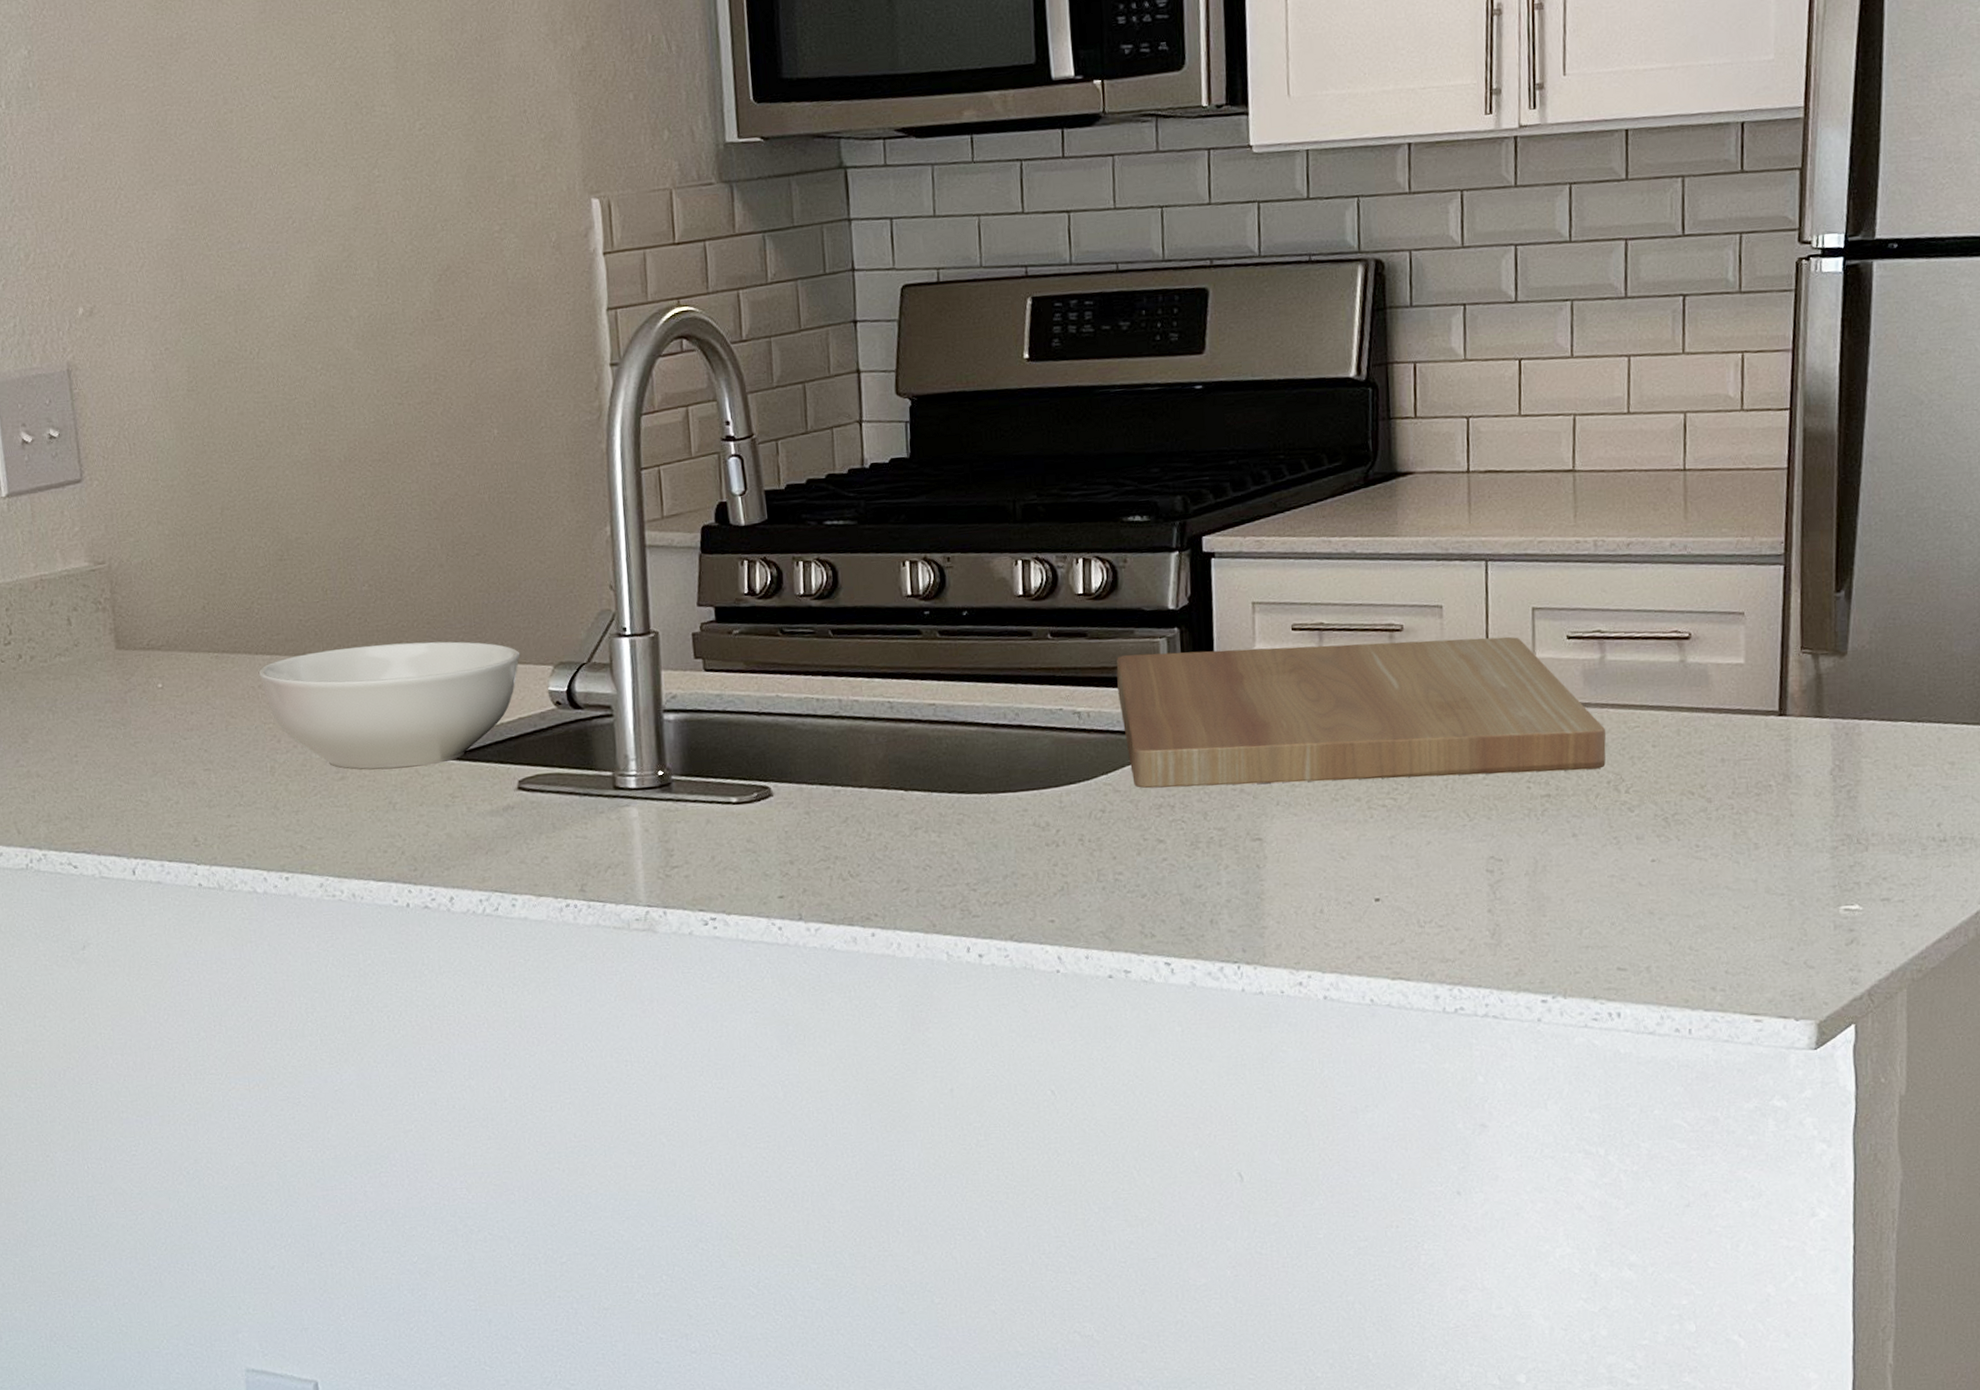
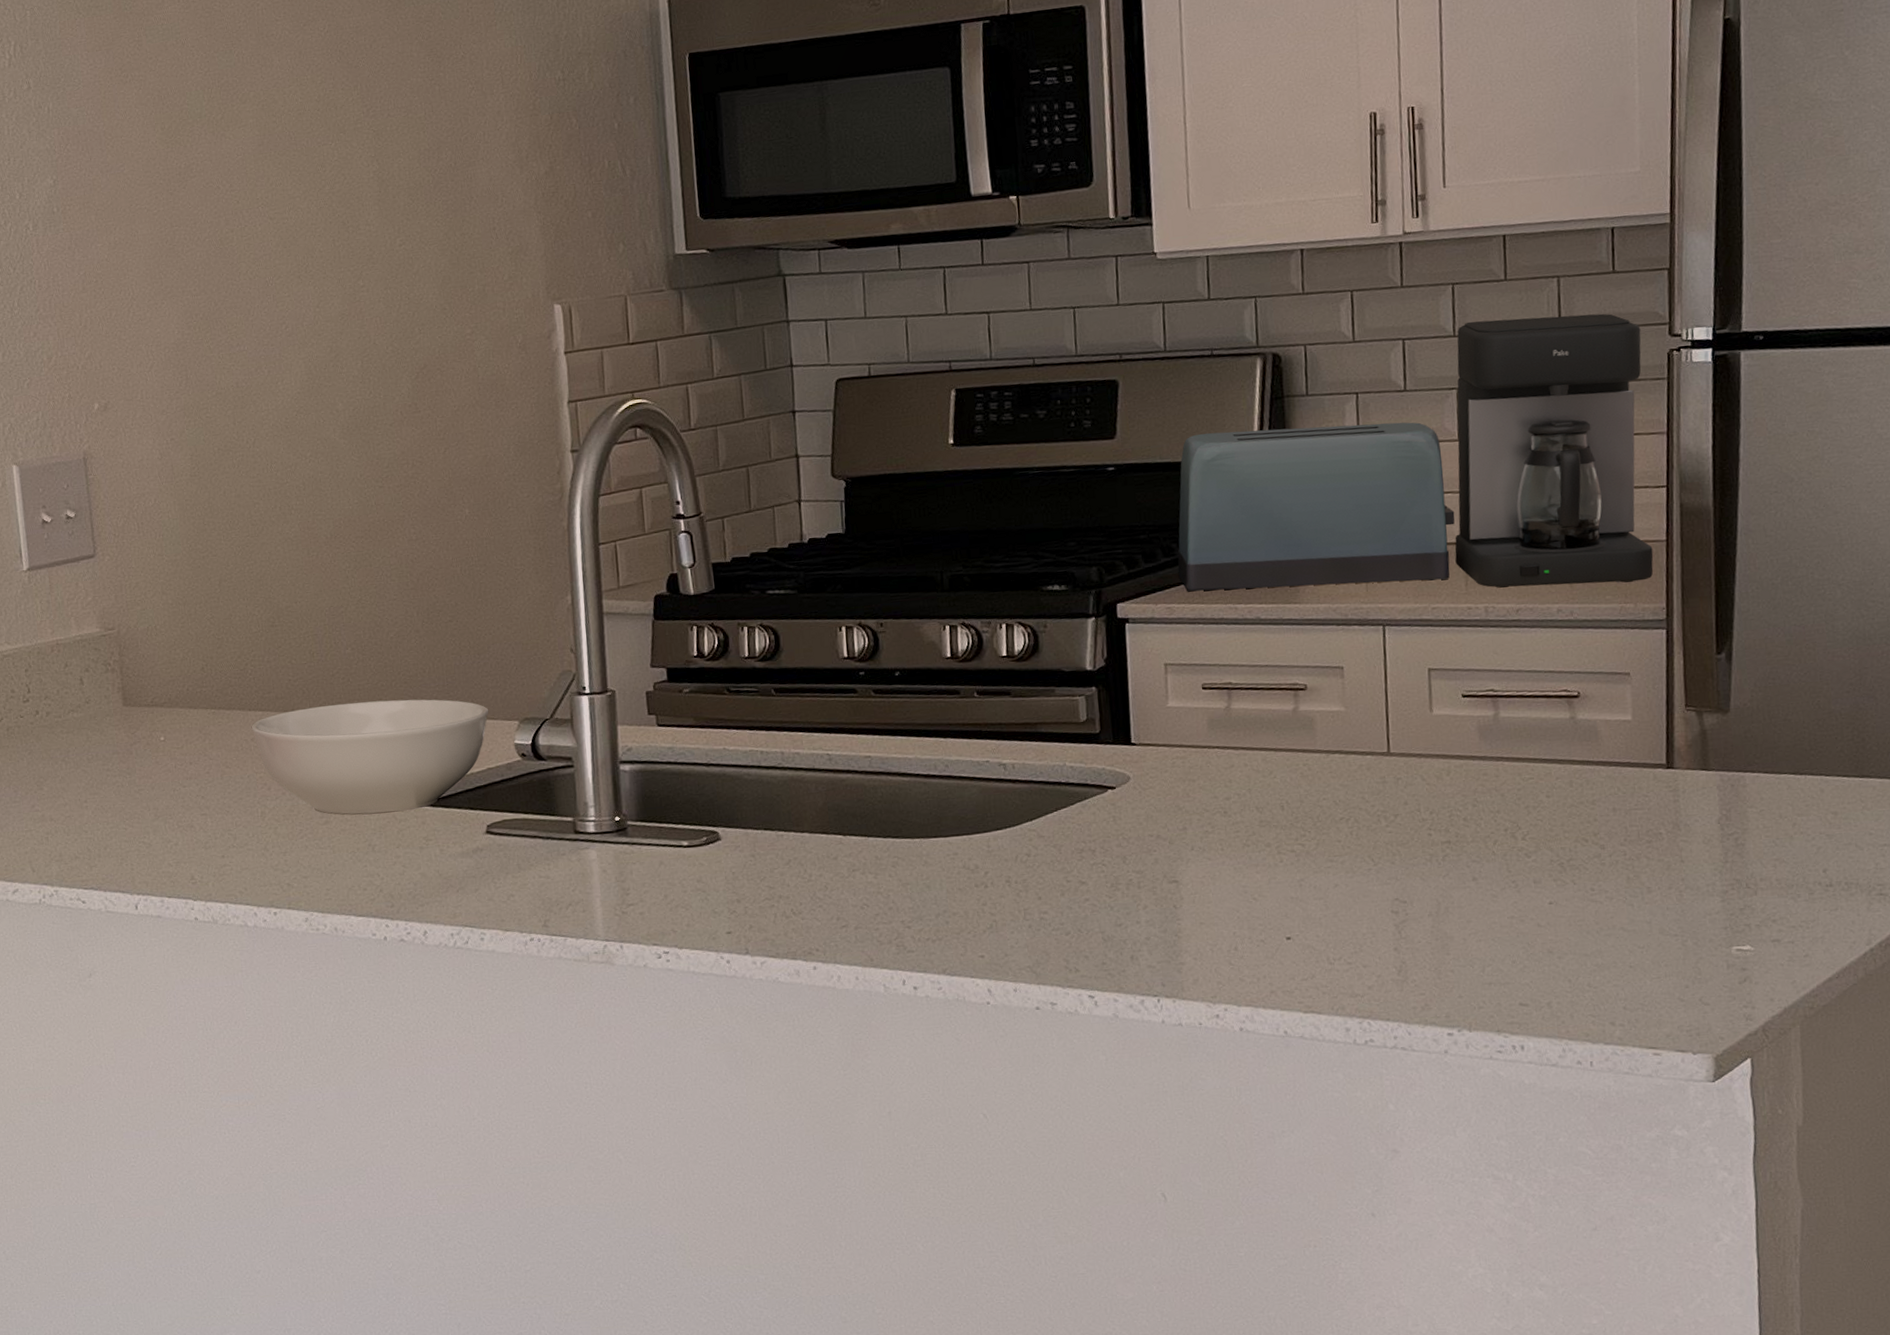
cutting board: present [1116,636,1606,789] -> none [1038,695,1503,835]
toaster: none [1268,336,1566,523] -> present [1177,422,1455,592]
coffee maker: none [1564,217,1774,521] -> present [1455,313,1654,589]

